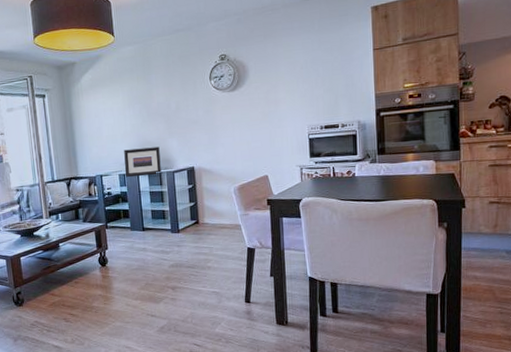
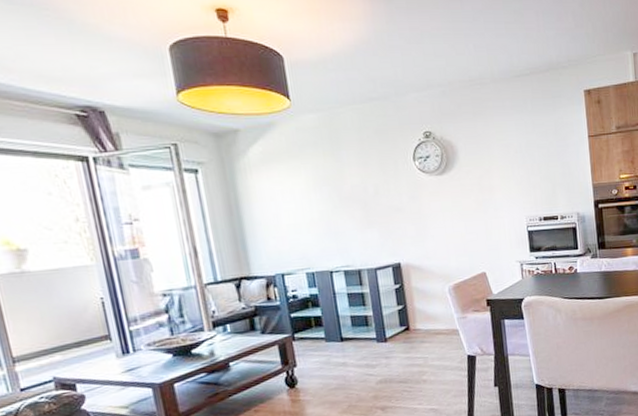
picture frame: present [124,146,161,178] -> none [311,238,361,277]

